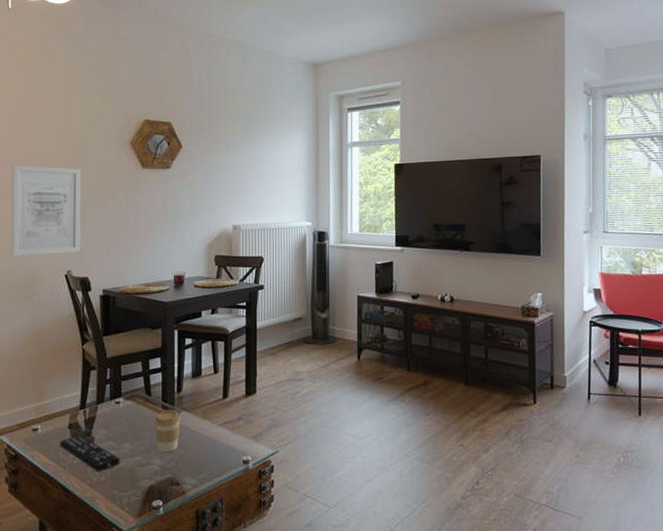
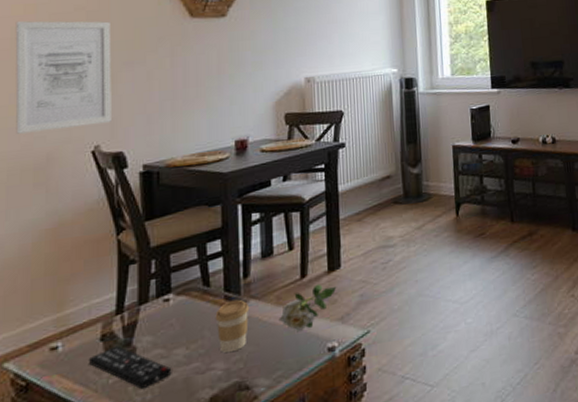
flower: none [204,405,252,444] -> present [278,284,337,333]

